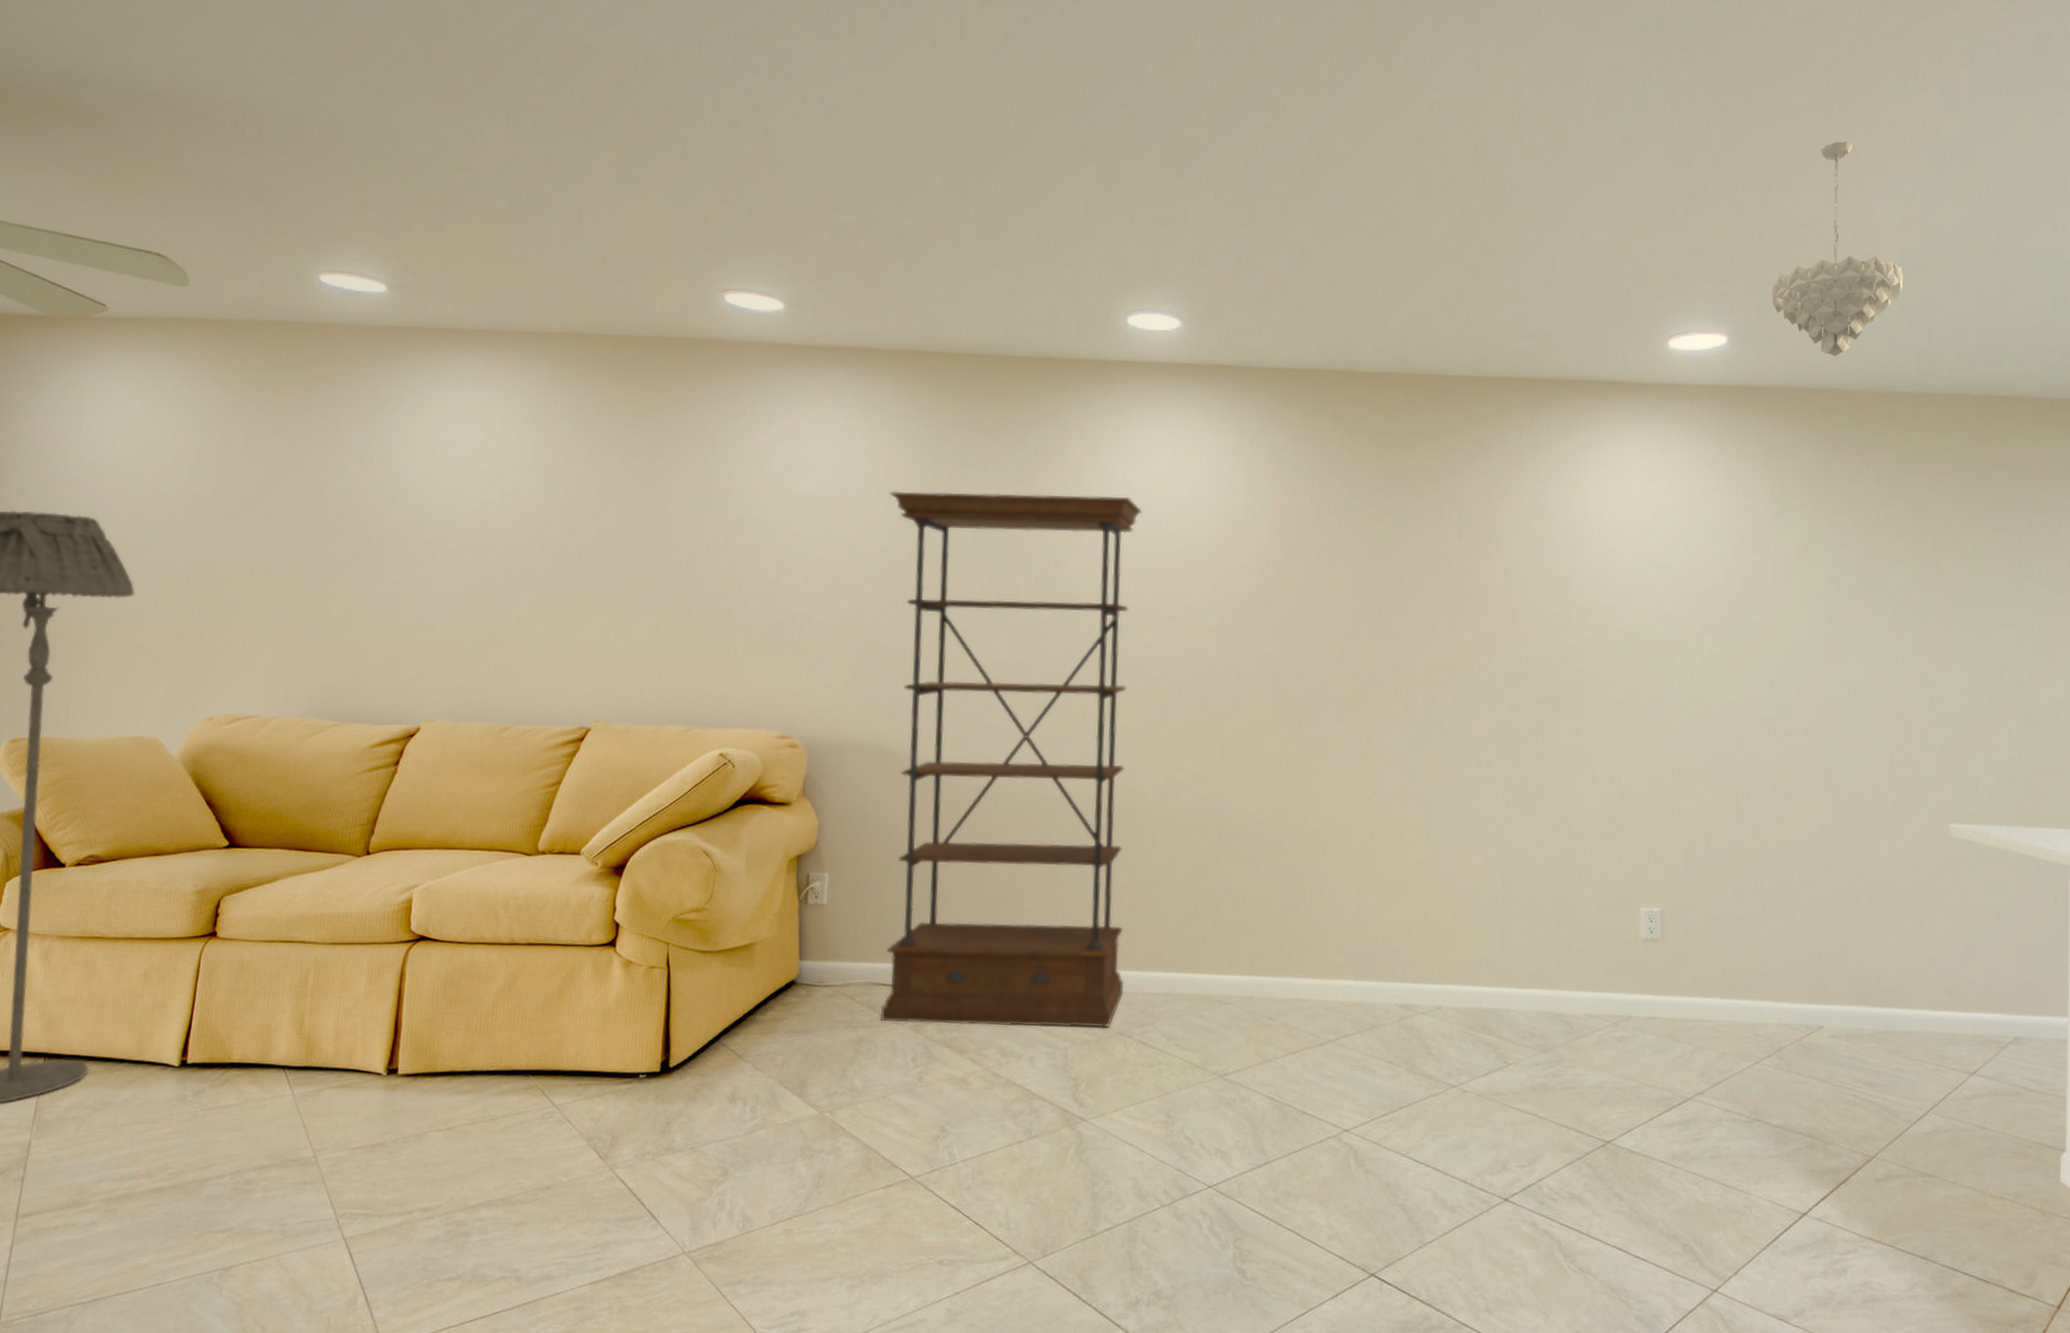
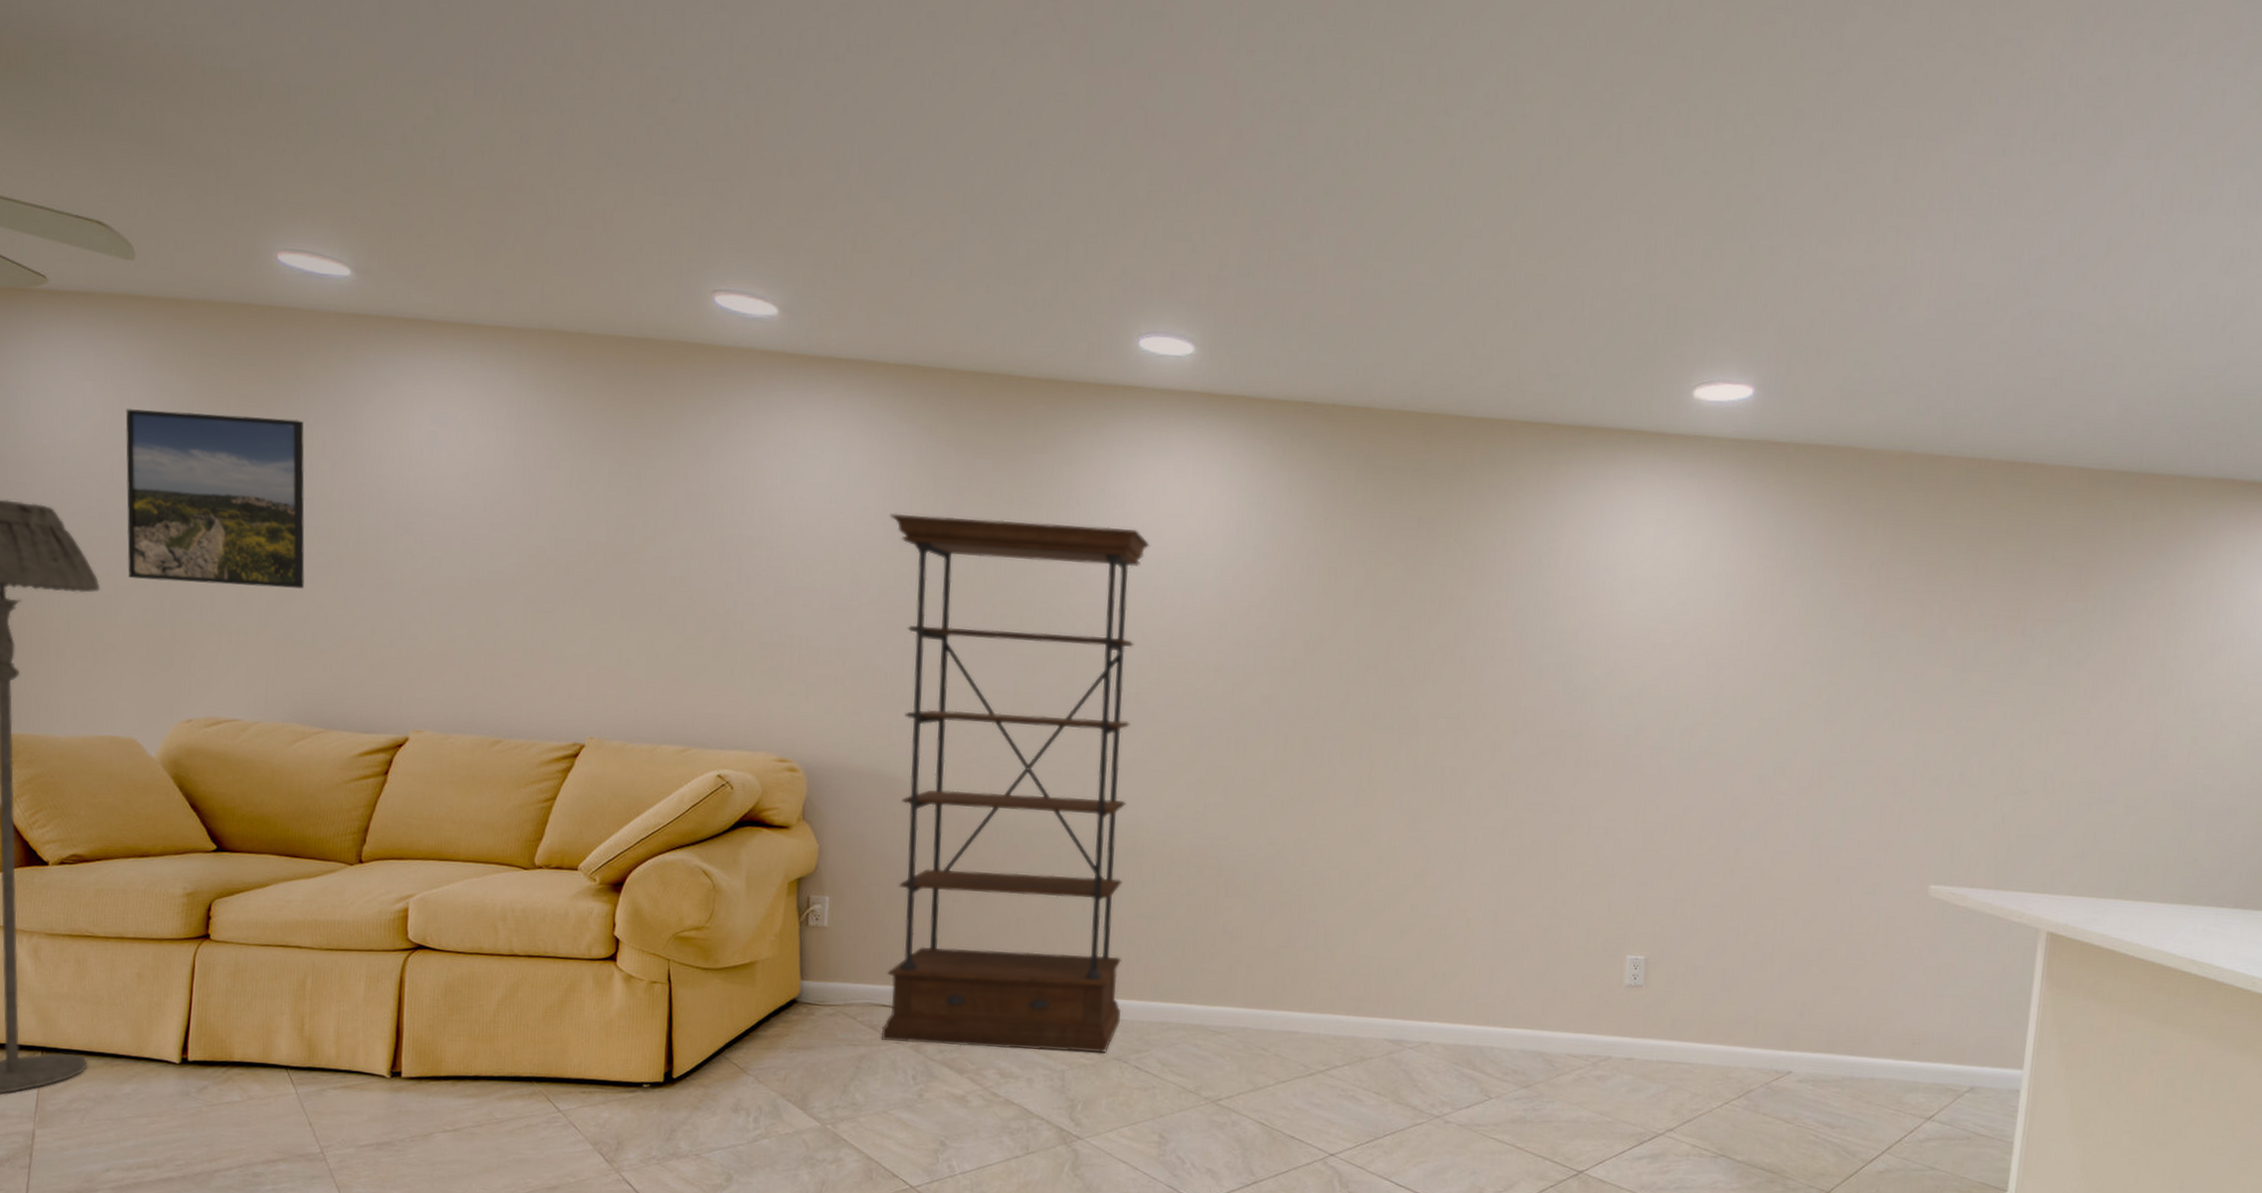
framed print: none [162,422,336,587] -> present [125,408,305,590]
pendant light: present [1771,141,1904,357] -> none [1801,185,1937,415]

